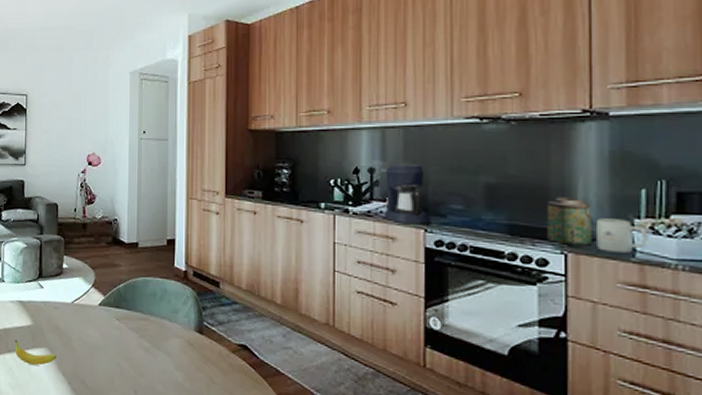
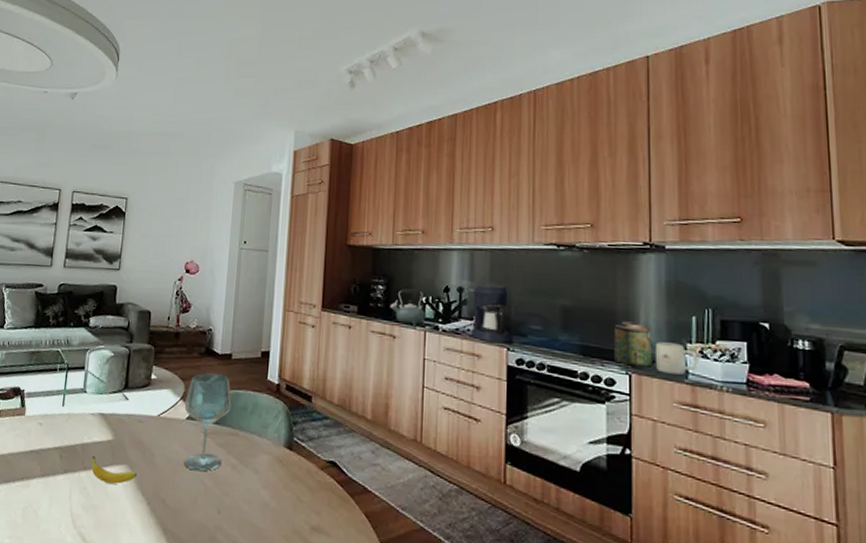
wine glass: none [96,261,141,355] -> present [183,373,232,472]
kettle: none [296,172,334,209] -> present [389,289,425,325]

